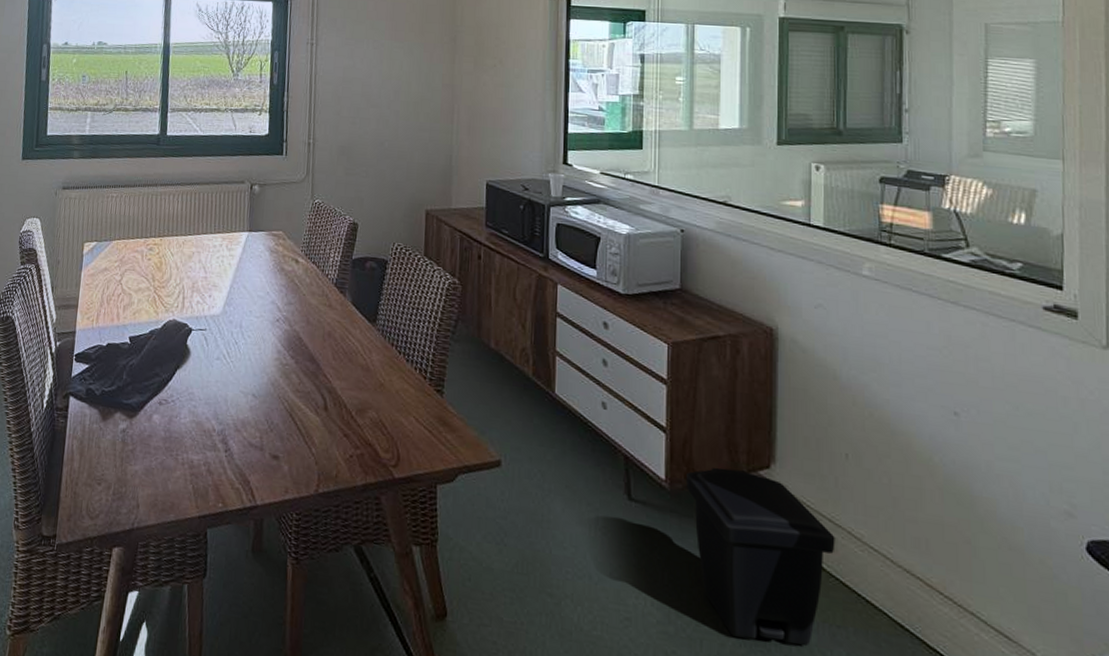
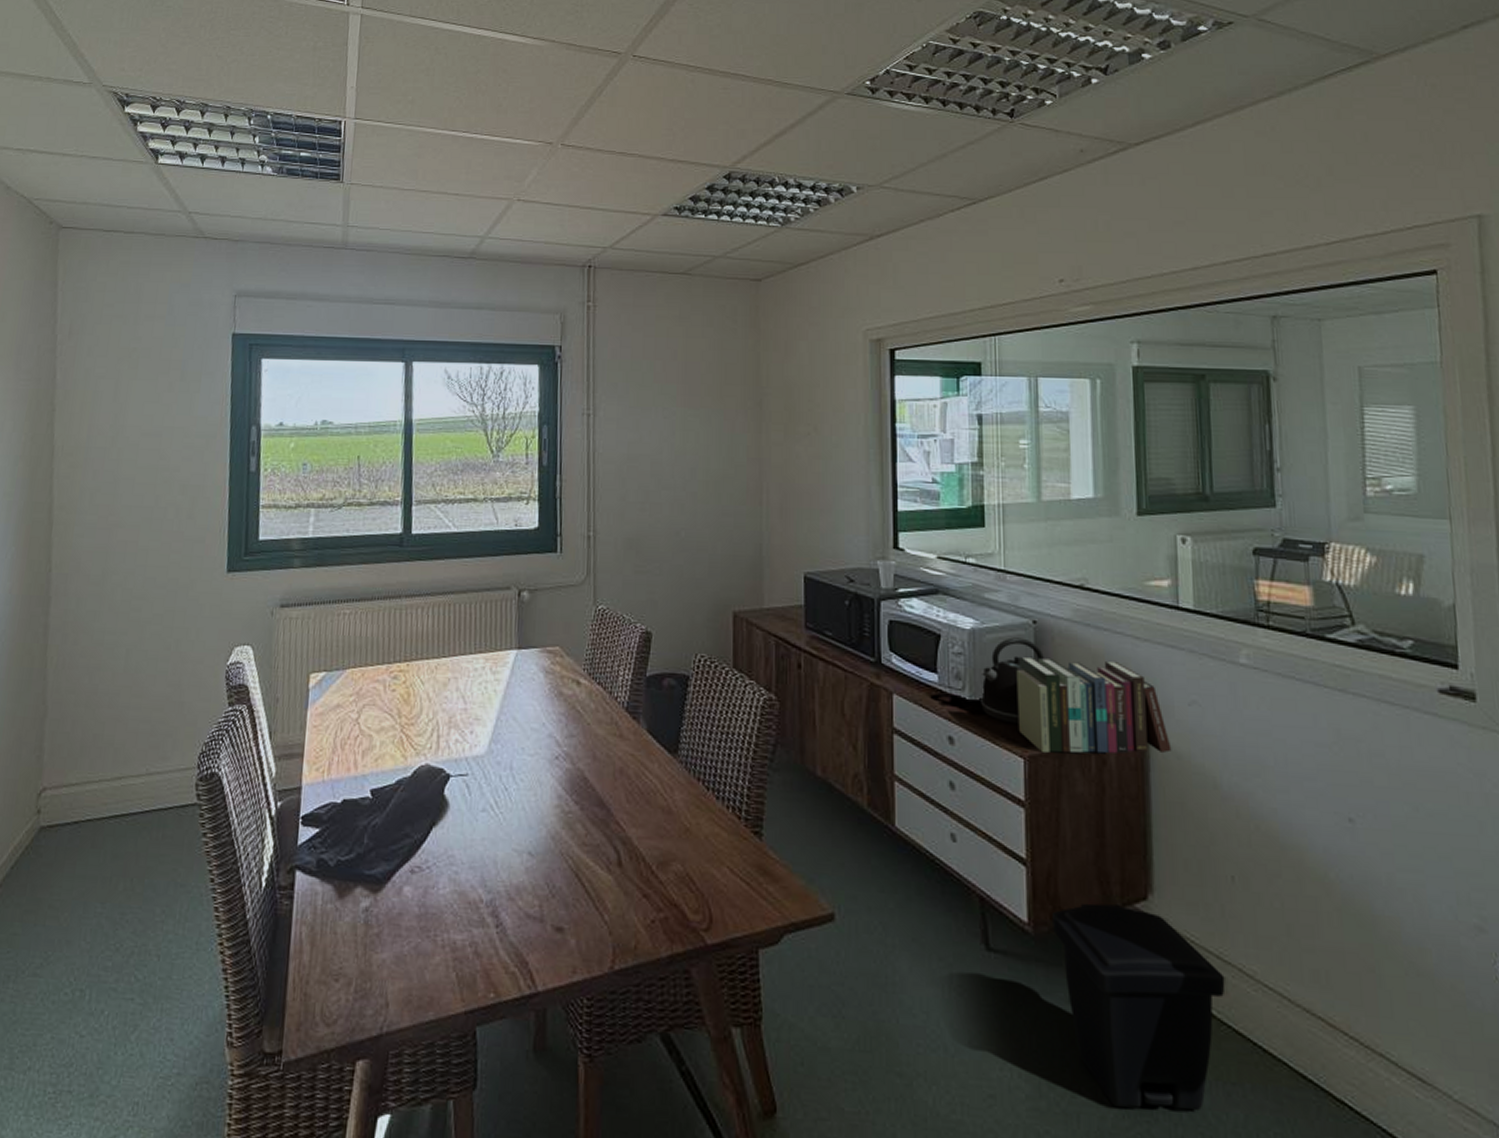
kettle: none [633,242,689,315] -> present [980,637,1044,724]
books: none [664,258,798,347] -> present [1016,656,1172,754]

